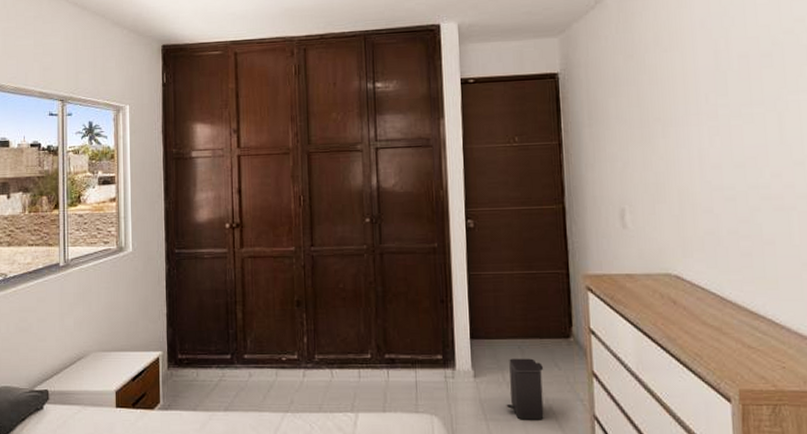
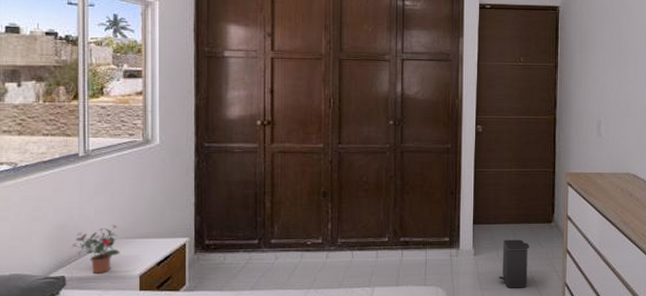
potted flower: none [53,337,98,388] -> present [71,225,120,274]

